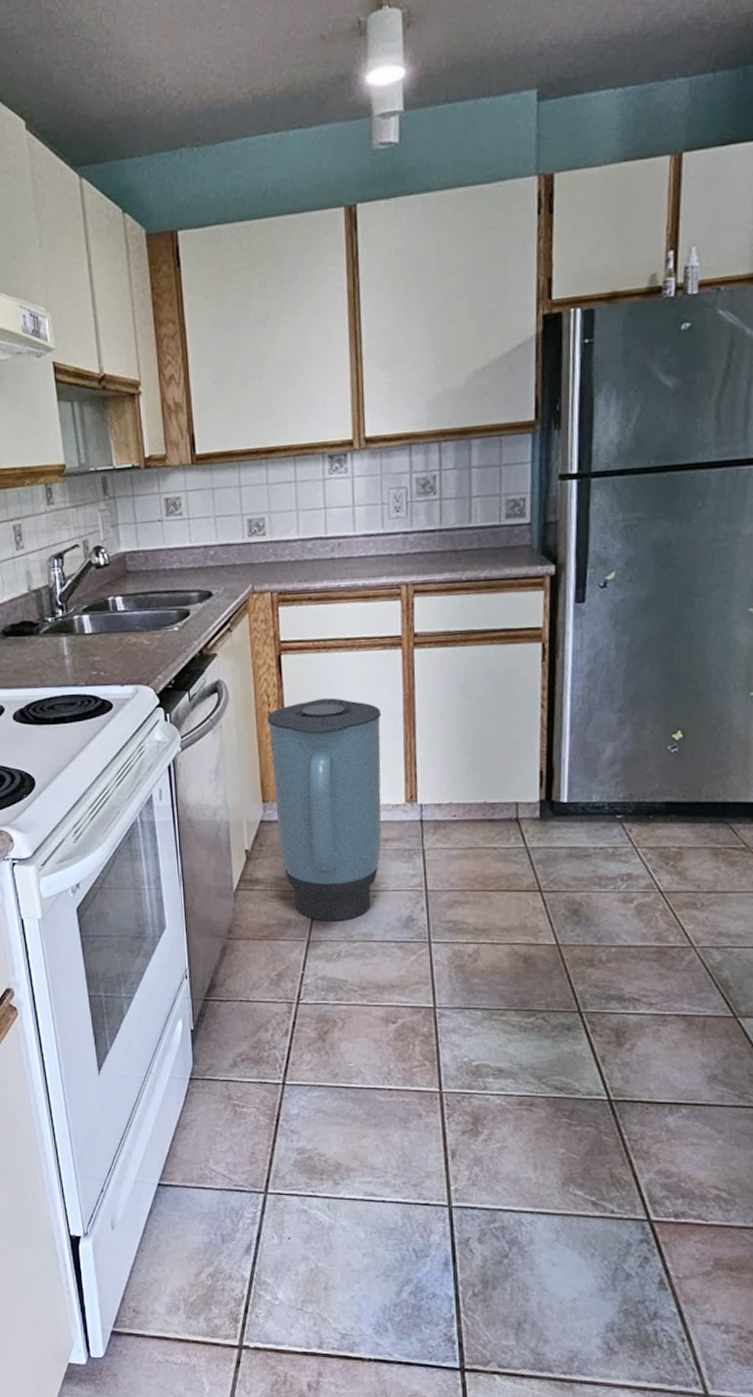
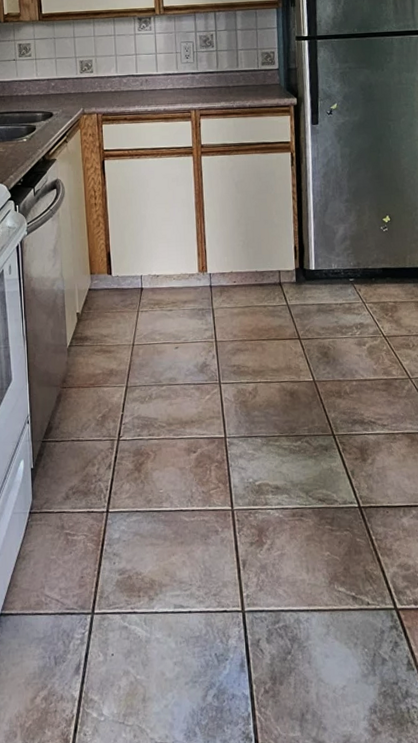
trash can: present [267,698,382,922] -> none [94,192,182,370]

